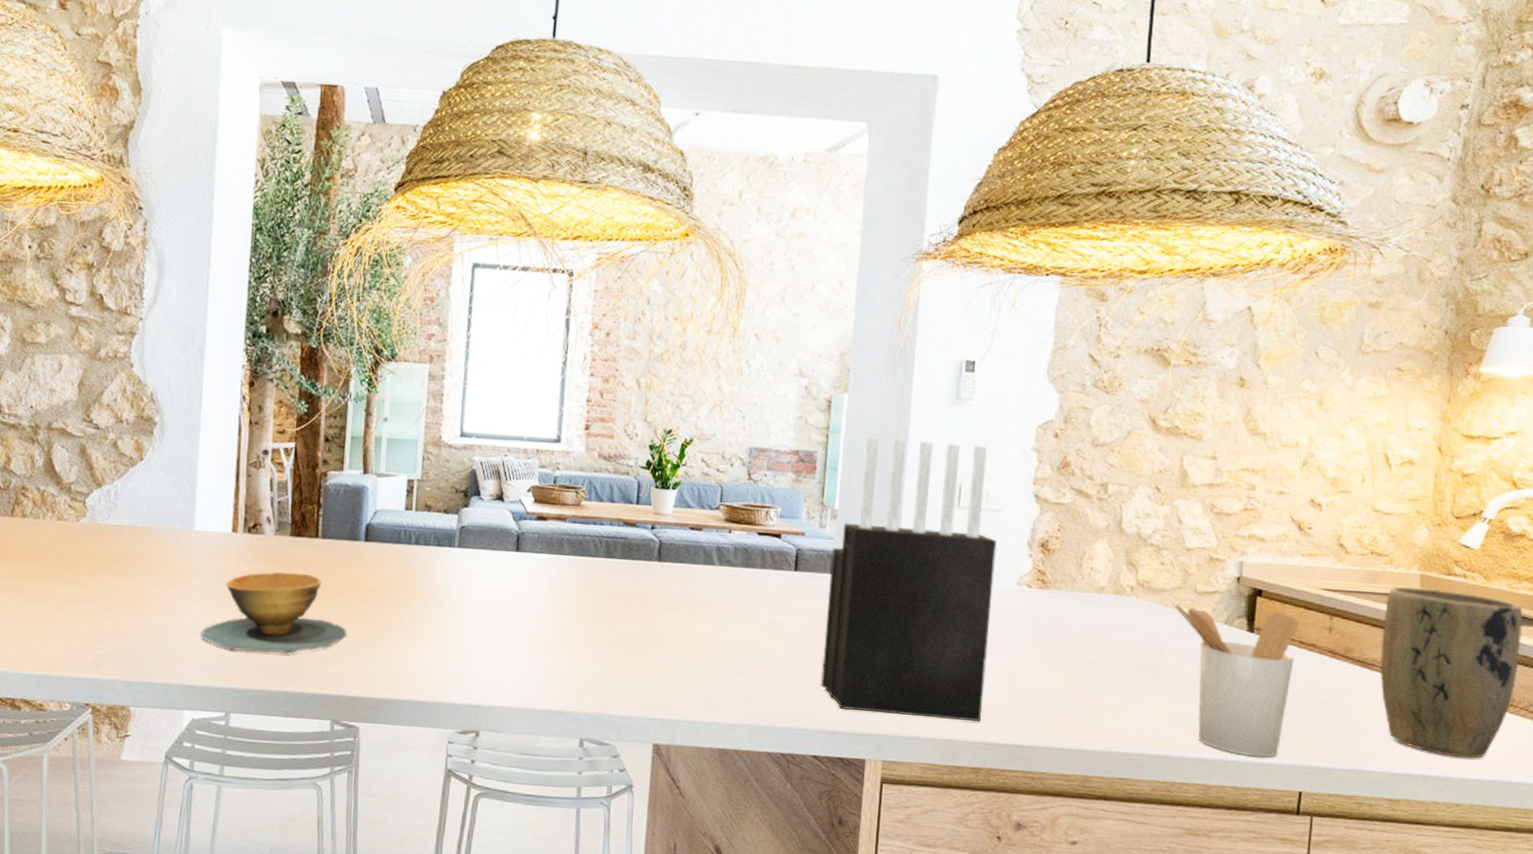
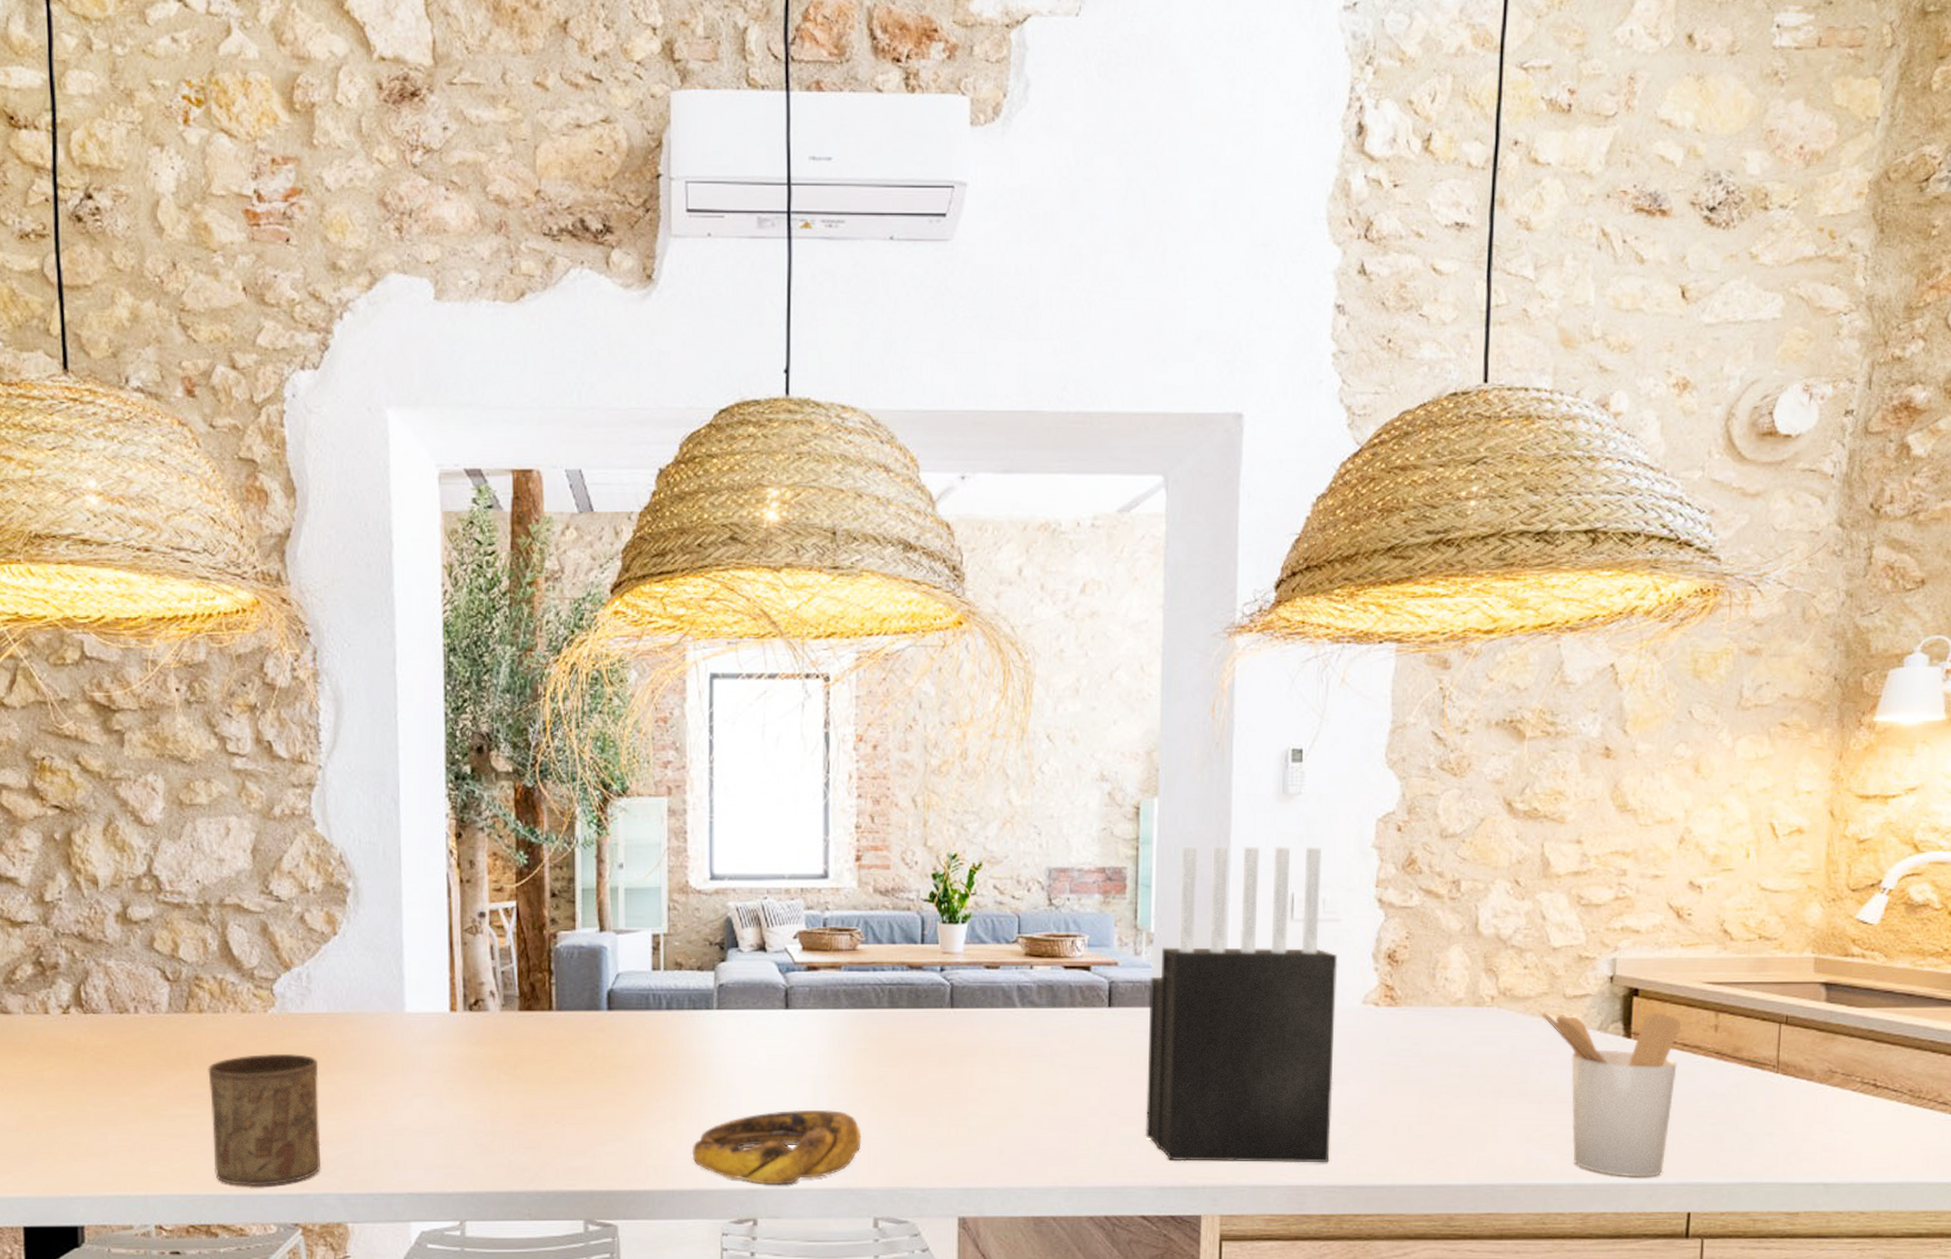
cup: none [22,556,117,669] -> present [208,1053,321,1187]
wooden bowl: present [201,571,347,654] -> none [423,1053,596,1148]
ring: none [428,639,574,704] -> present [693,1109,862,1185]
plant pot: present [1380,587,1523,759] -> none [1772,973,1929,1160]

